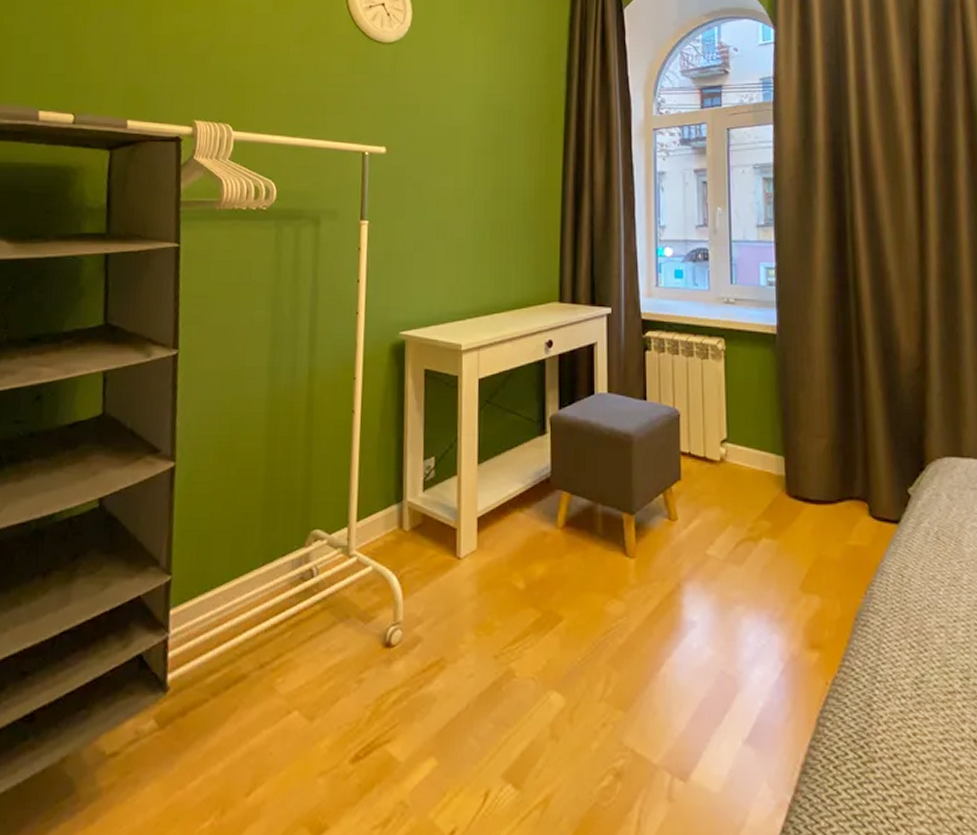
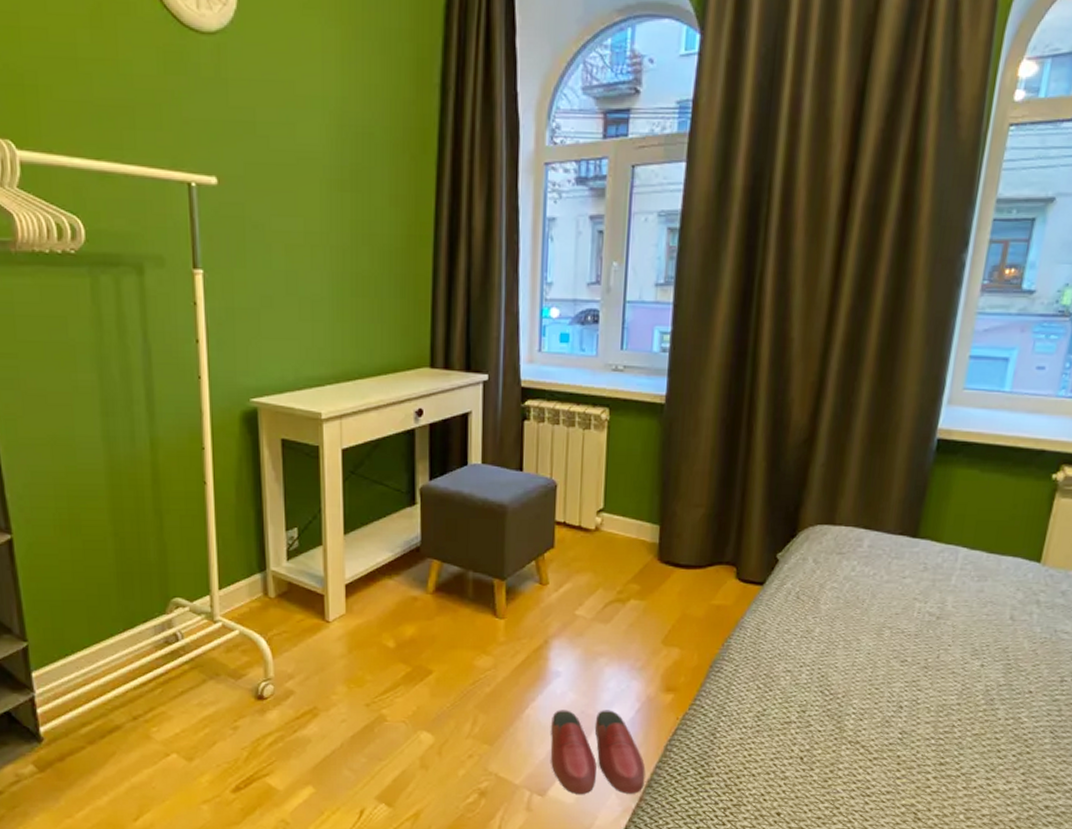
slippers: none [689,668,799,782] -> present [551,710,646,794]

